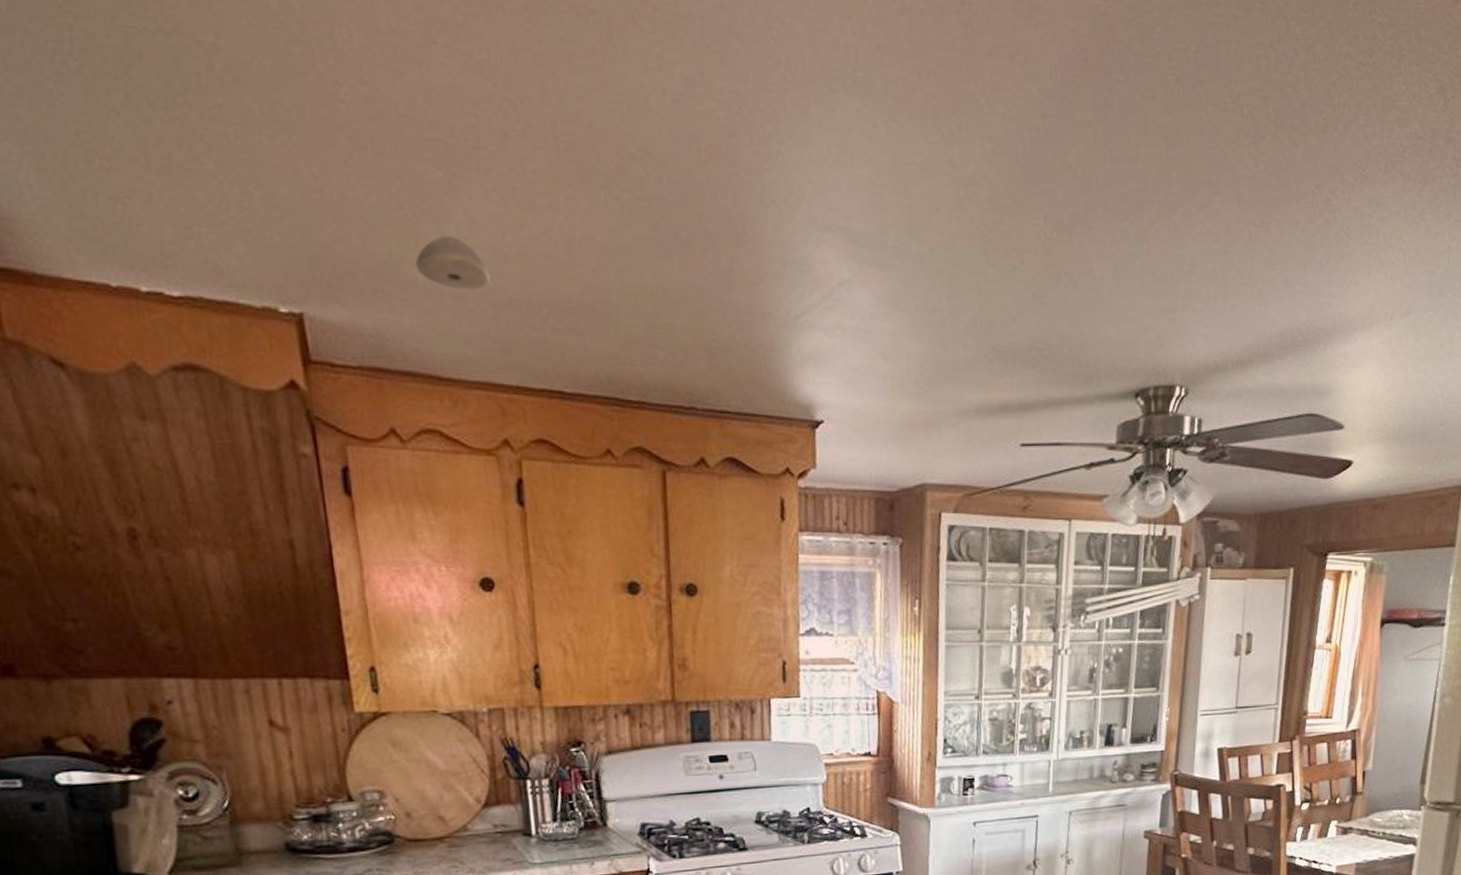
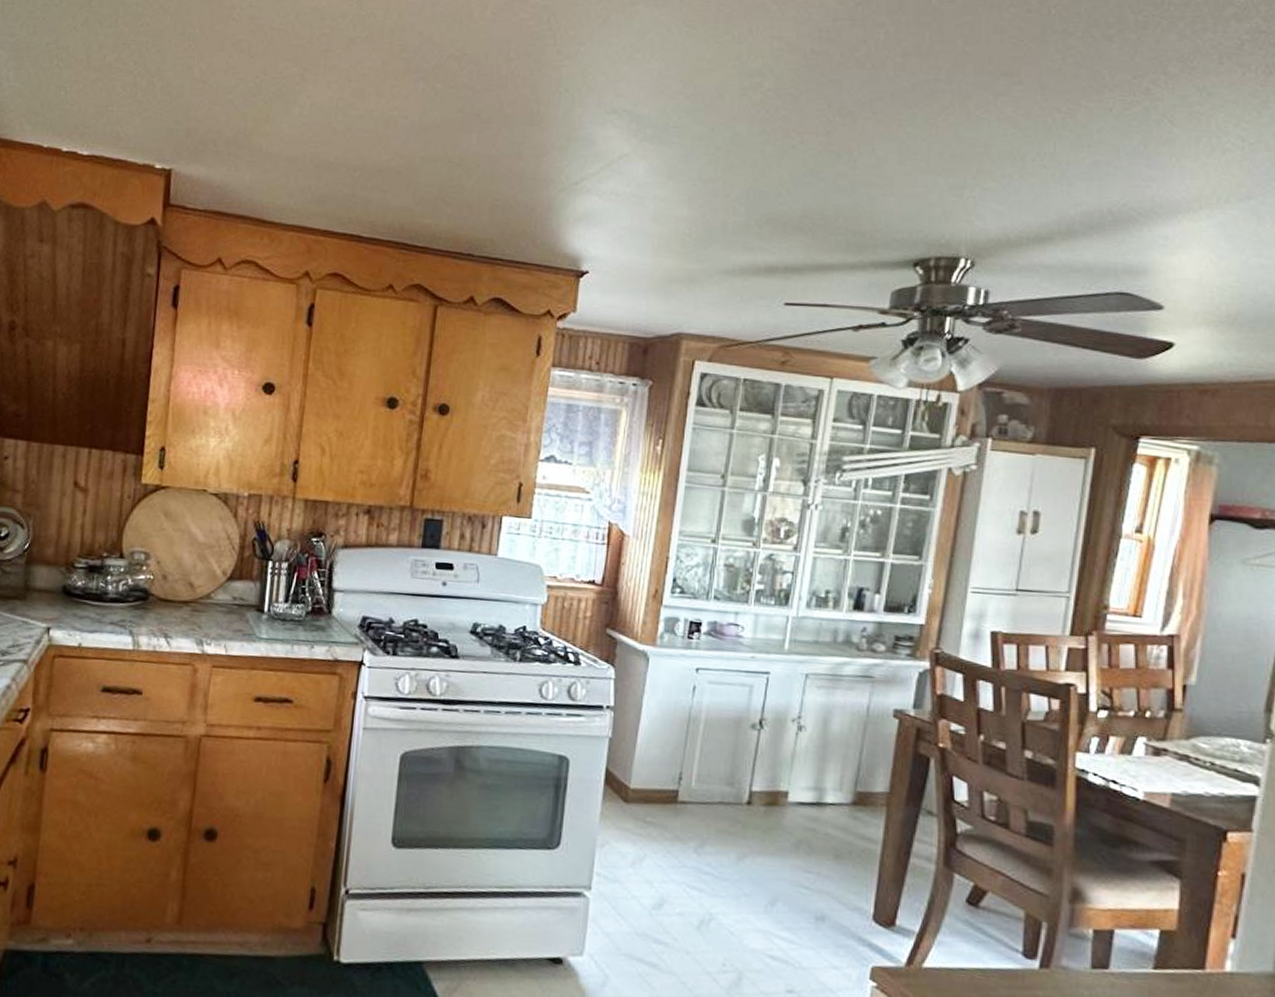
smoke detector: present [415,236,491,290] -> none [263,114,320,155]

